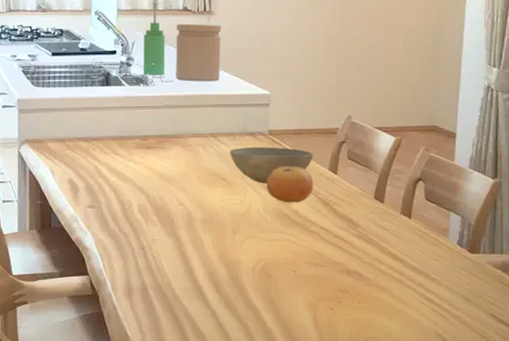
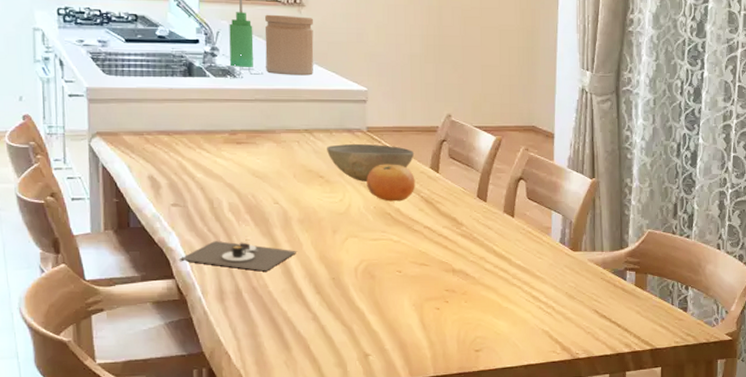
place setting: none [93,240,199,270] -> present [179,241,297,272]

